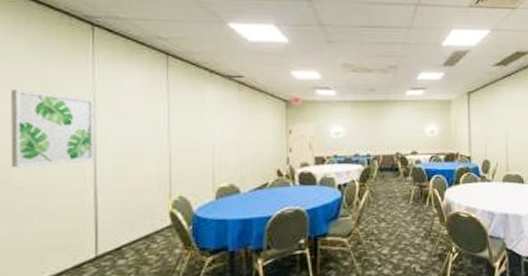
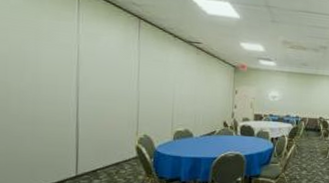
wall art: present [10,90,95,168] -> none [9,35,79,101]

